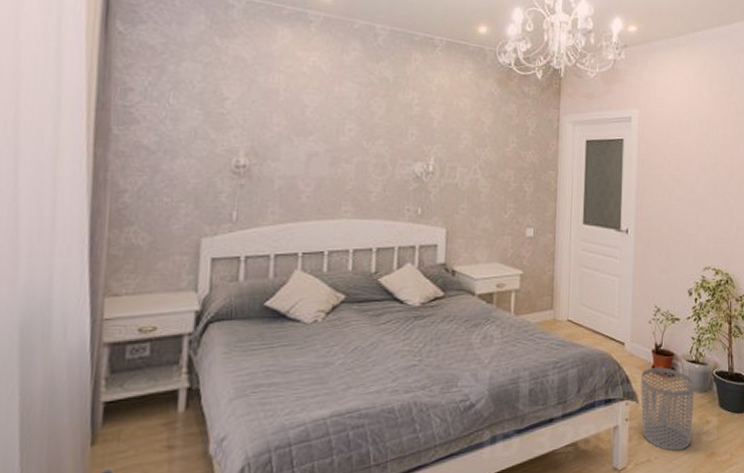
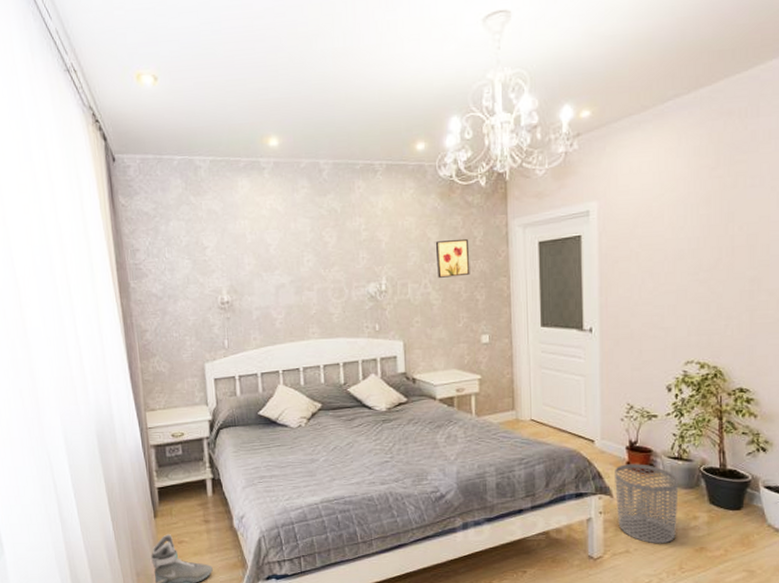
wall art: none [488,127,522,166] -> present [435,238,470,278]

